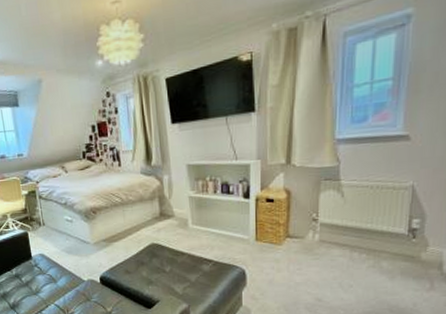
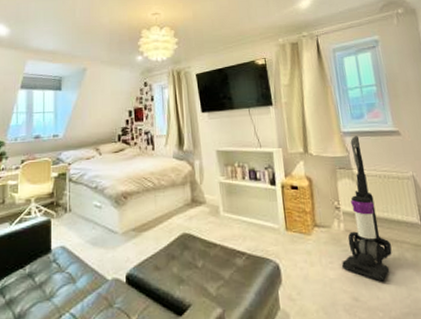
vacuum cleaner: none [309,143,368,286] -> present [341,136,392,282]

